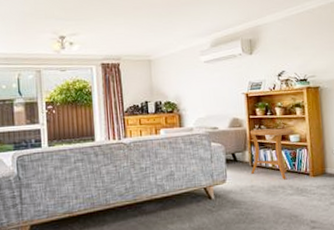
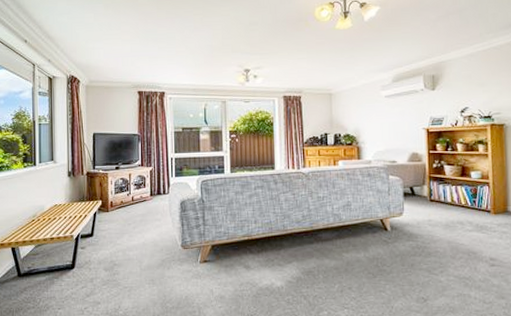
side table: present [249,128,294,180] -> none [428,164,476,216]

